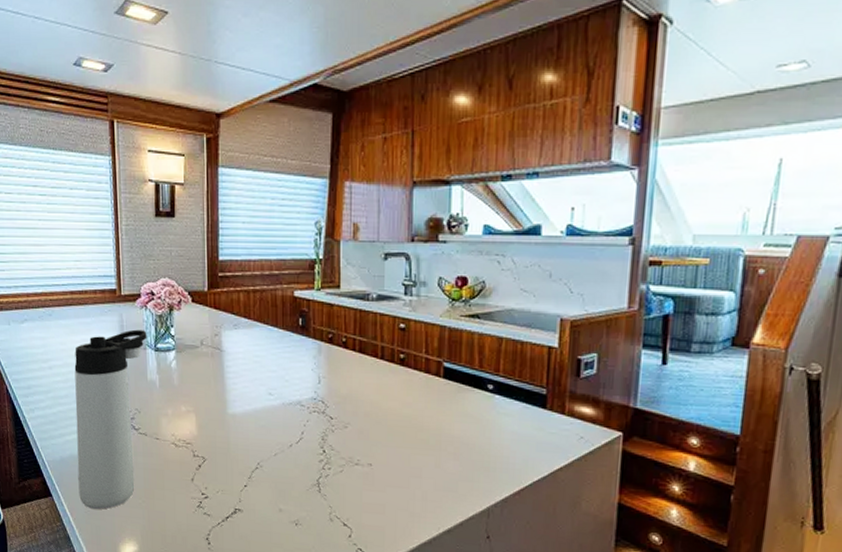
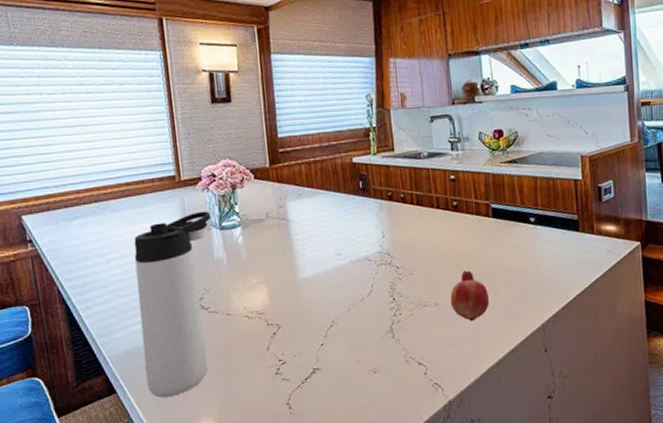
fruit: none [385,433,429,490] -> present [450,270,489,322]

